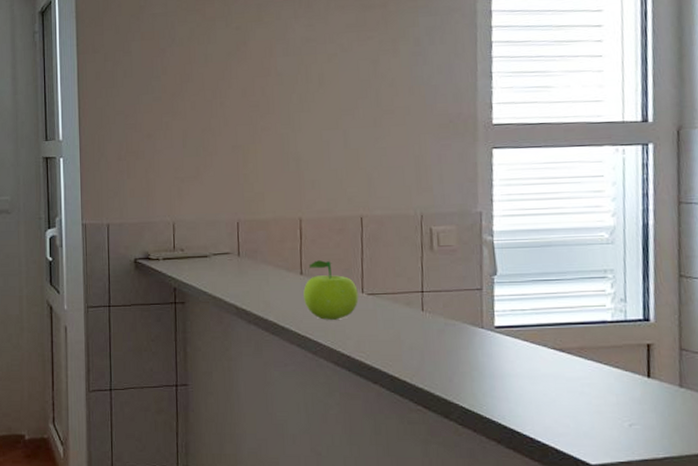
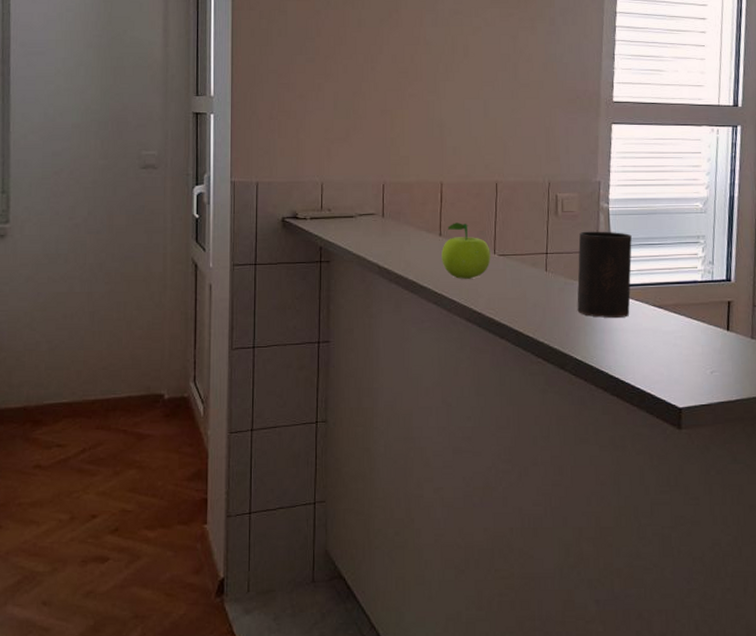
cup: none [459,266,525,362] -> present [577,231,632,318]

